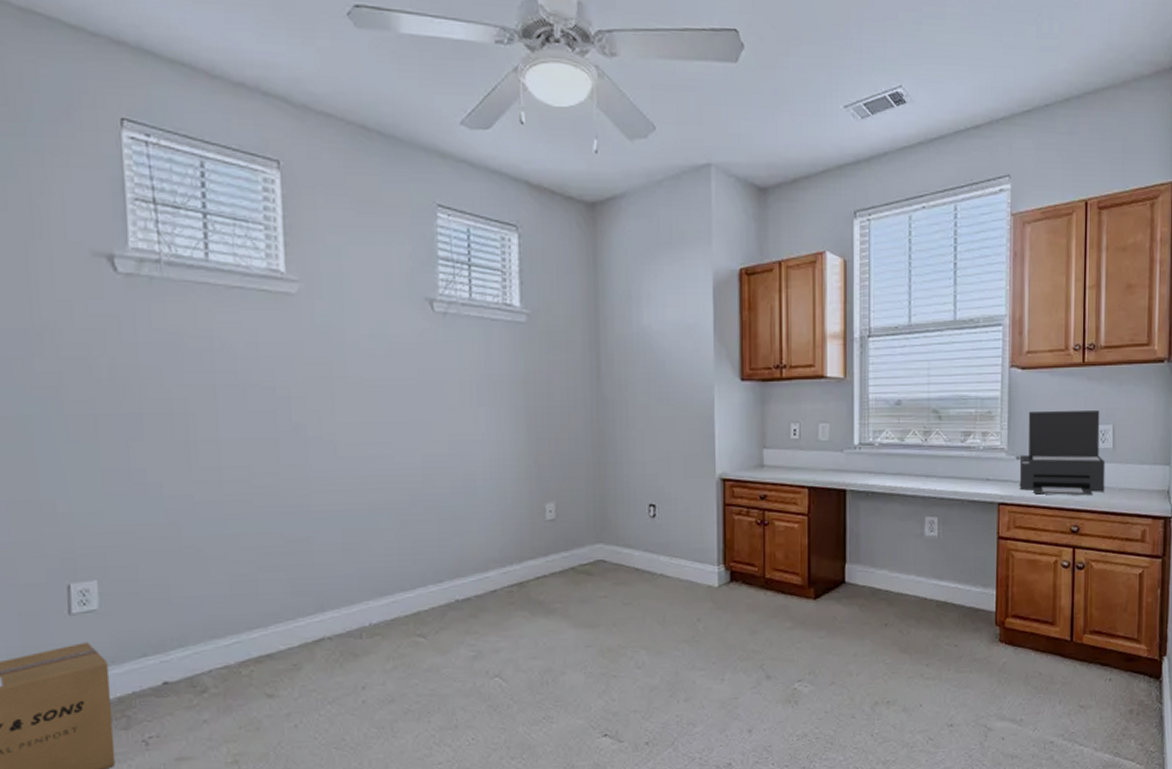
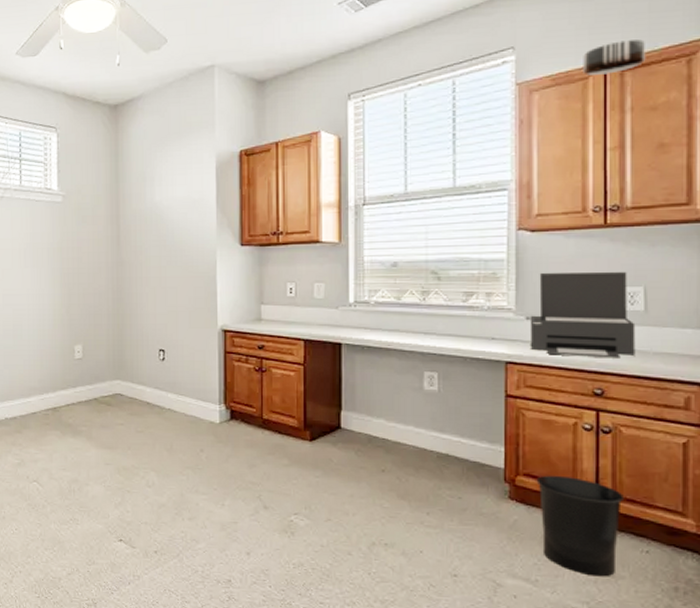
waste bin: none [1022,614,1094,709] -> present [536,475,625,577]
decorative box: none [1068,178,1120,212] -> present [583,39,646,75]

